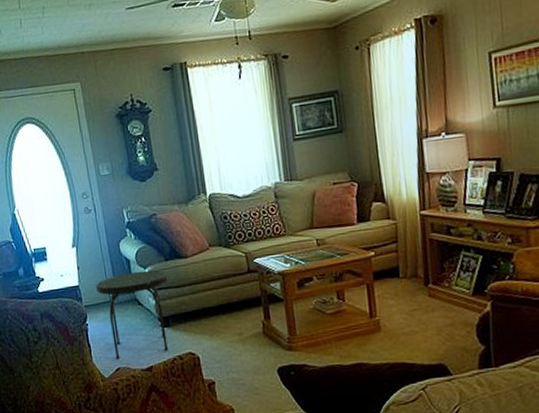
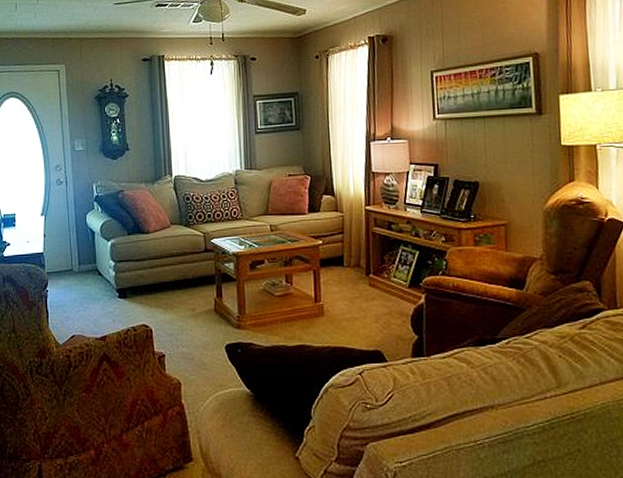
side table: present [96,270,168,359] -> none [60,242,129,326]

